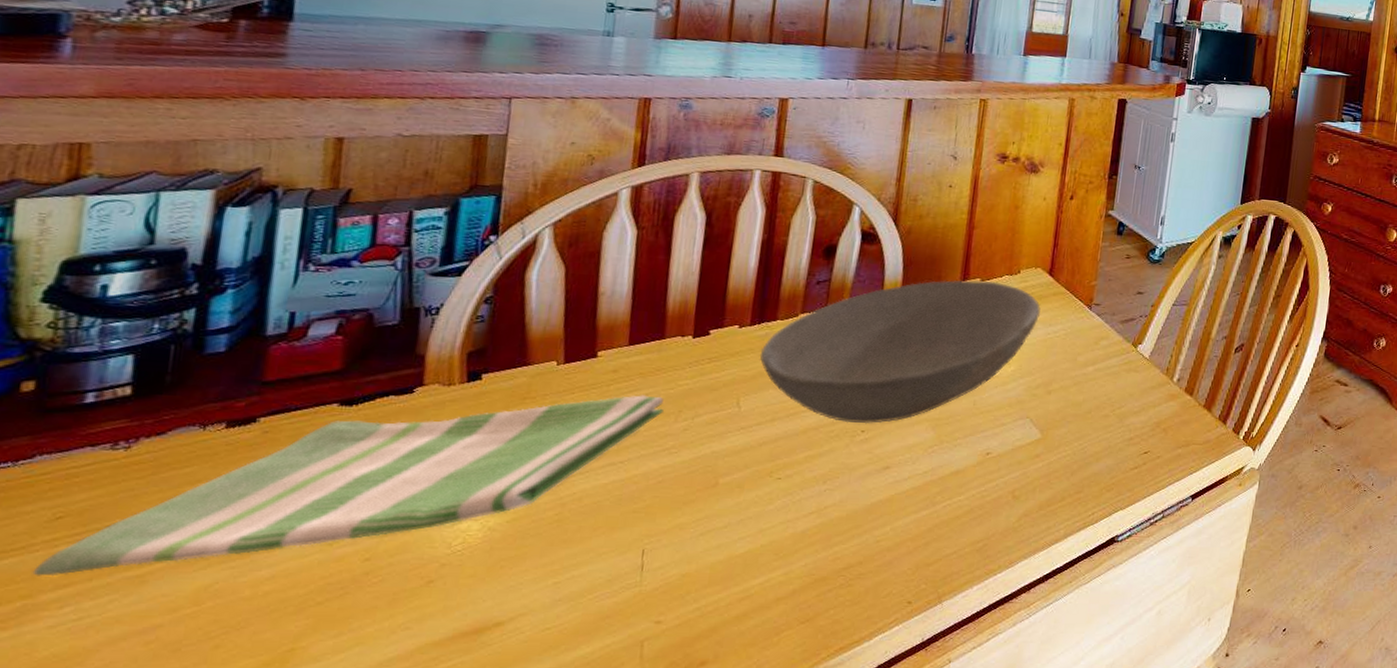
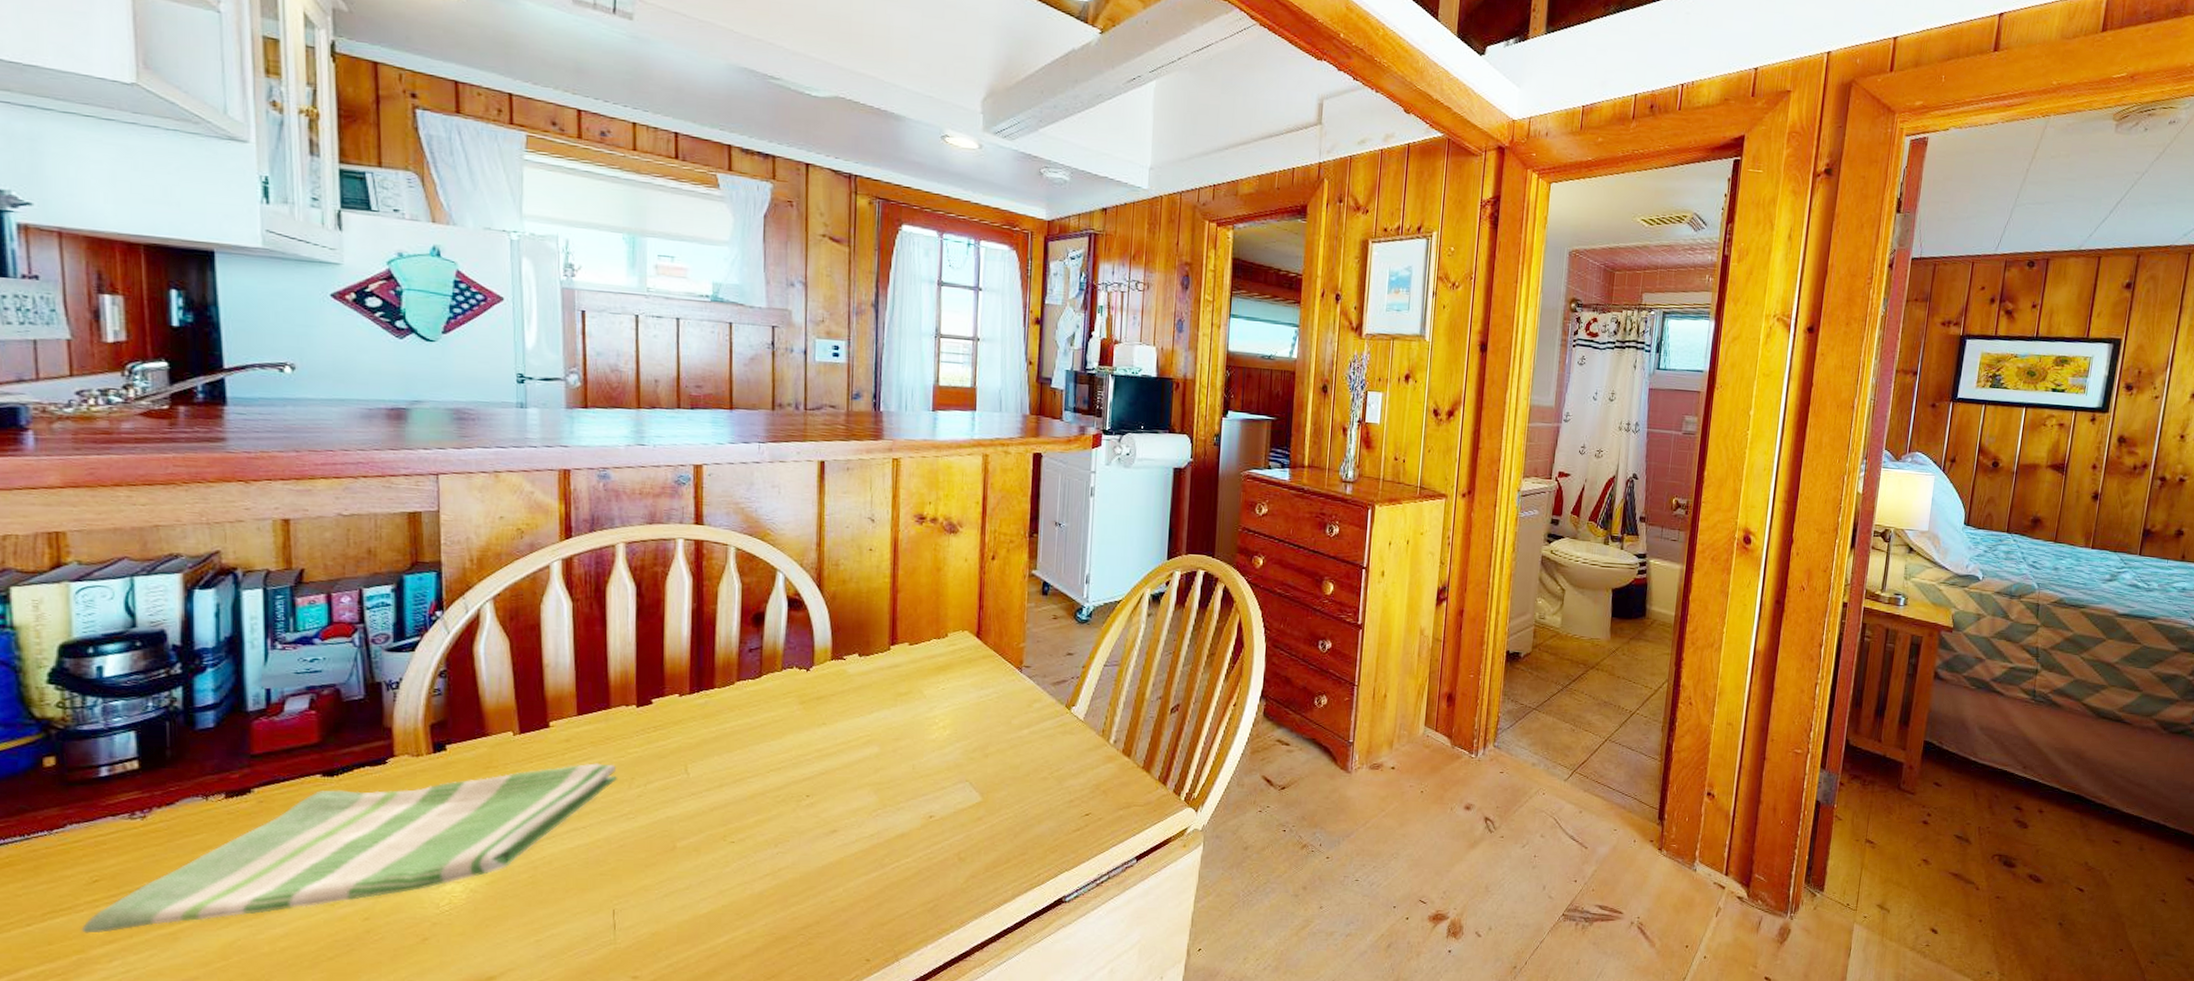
bowl: present [760,280,1041,424] -> none [703,644,972,789]

